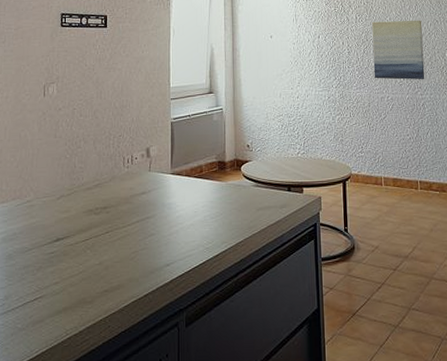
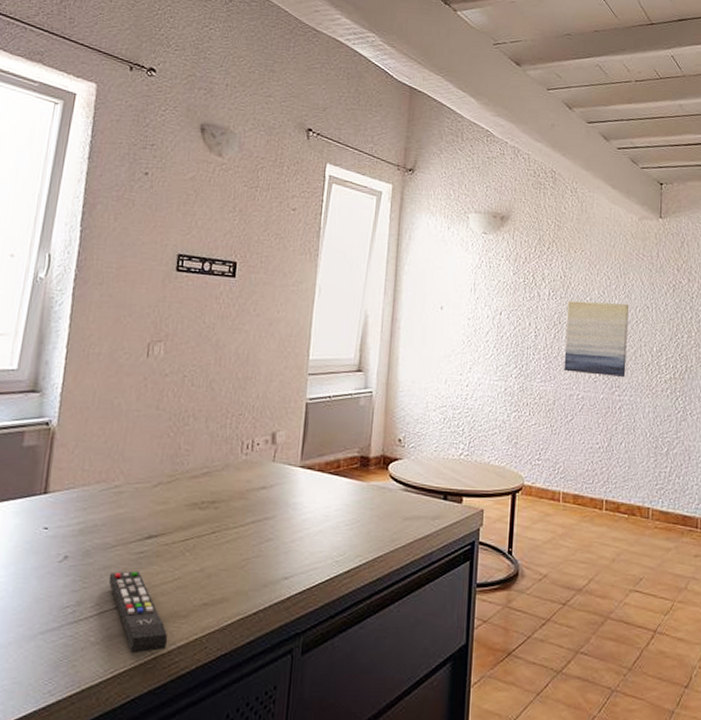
remote control: none [28,268,79,336] -> present [108,570,168,654]

